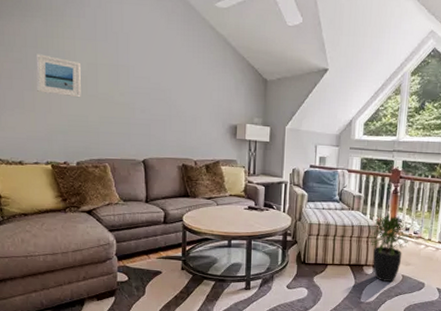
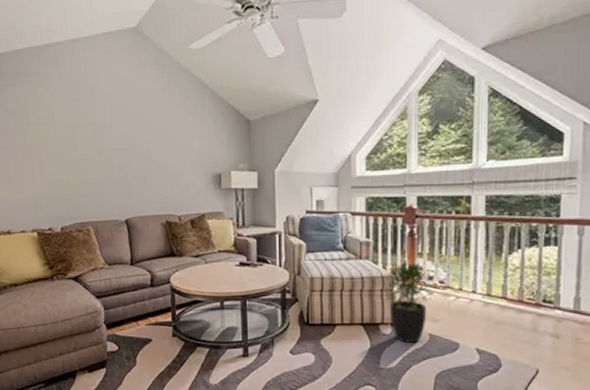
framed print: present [36,54,81,98] -> none [17,121,62,162]

